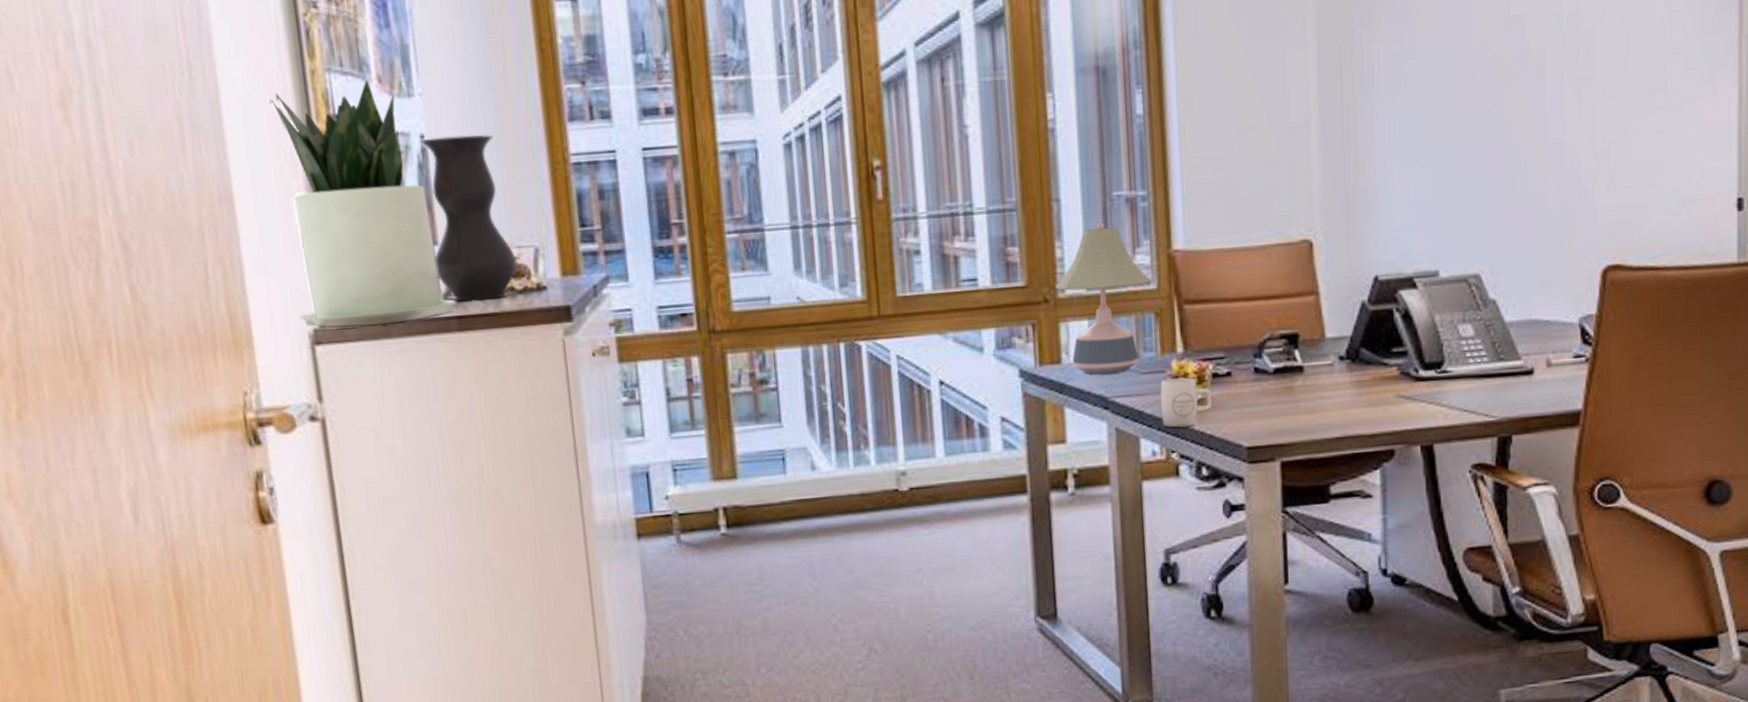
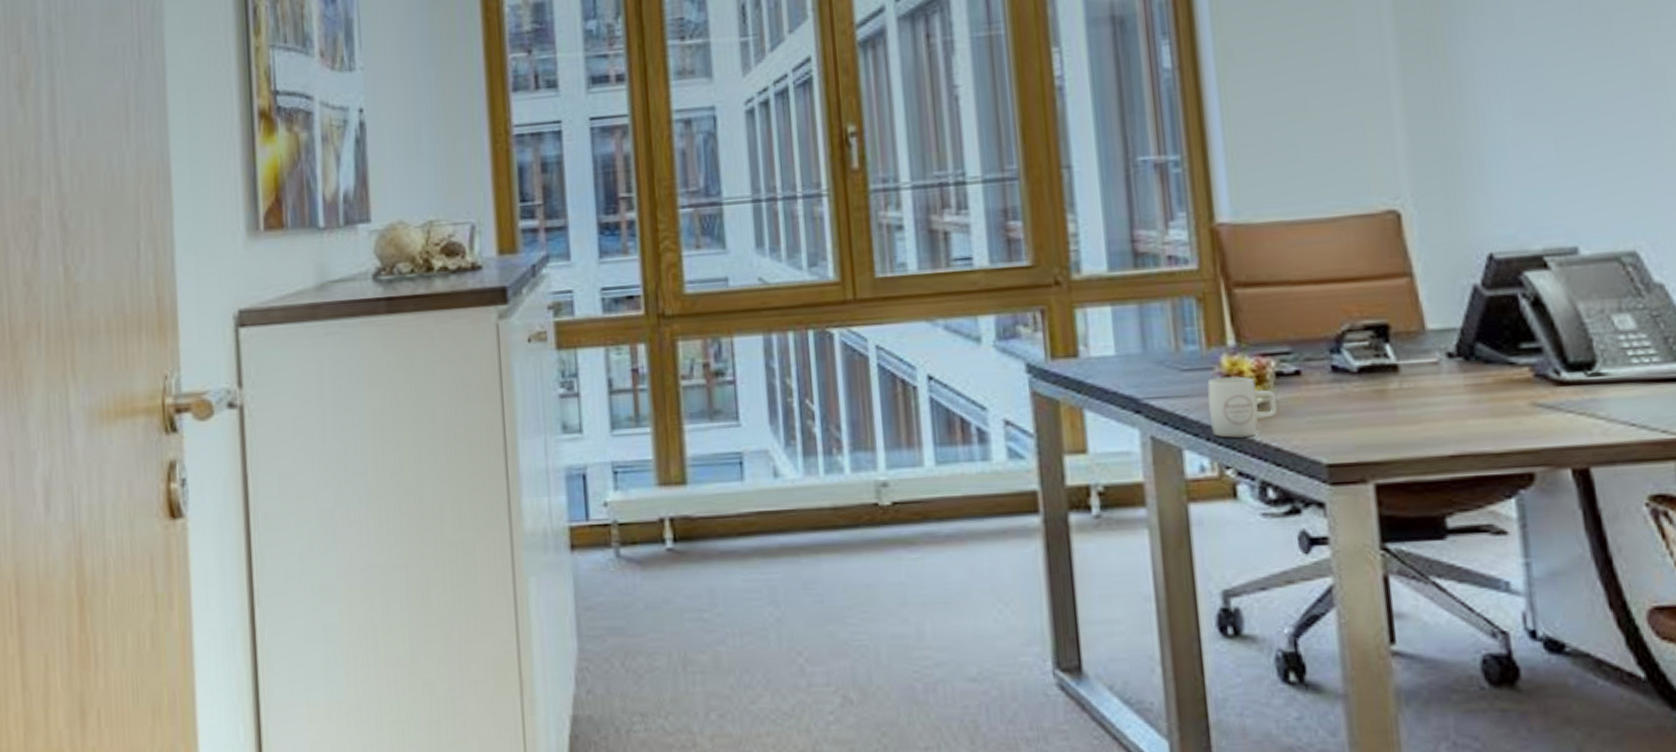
planter: present [271,80,458,329] -> none [214,55,388,310]
vase: present [421,135,518,302] -> none [359,107,452,282]
desk lamp: present [1056,223,1152,374] -> none [1069,192,1191,371]

